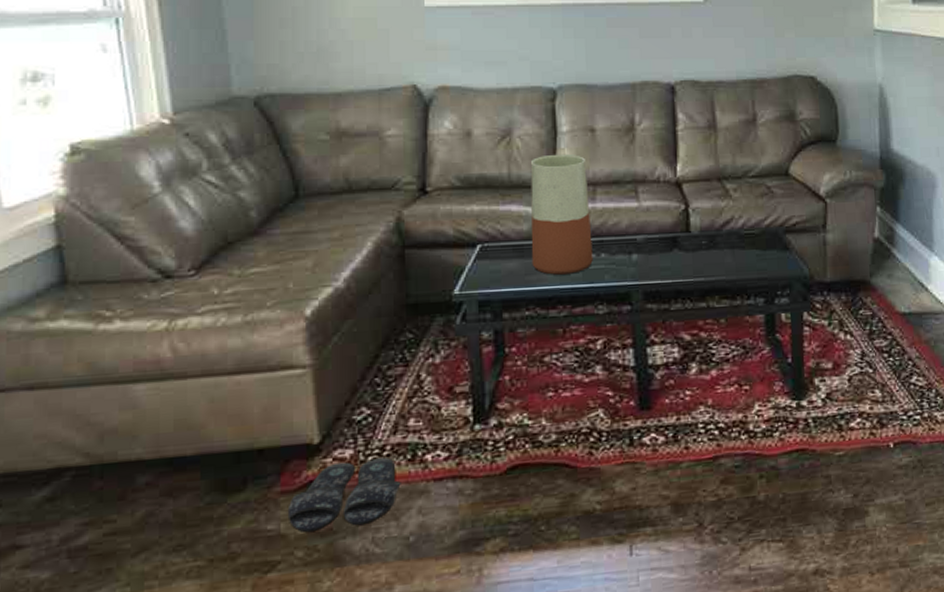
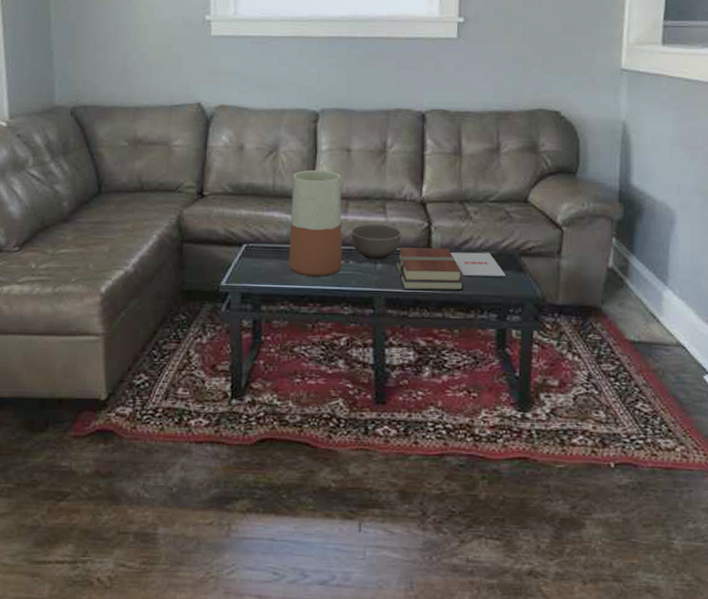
slippers: present [287,458,401,532] -> none [78,418,169,473]
bowl: none [600,210,657,251] -> present [350,224,401,261]
books: none [652,230,728,281] -> present [396,247,464,291]
magazine: none [711,232,772,261] -> present [451,252,506,277]

